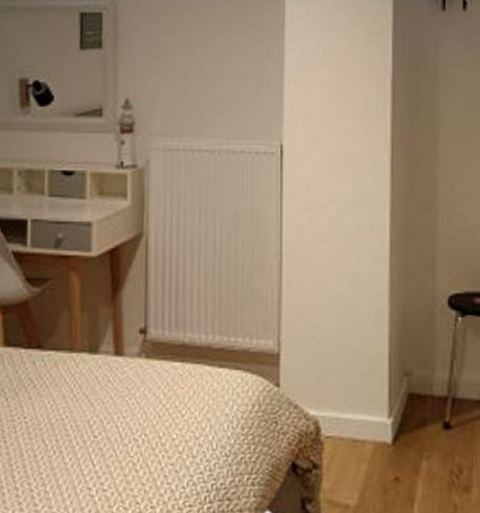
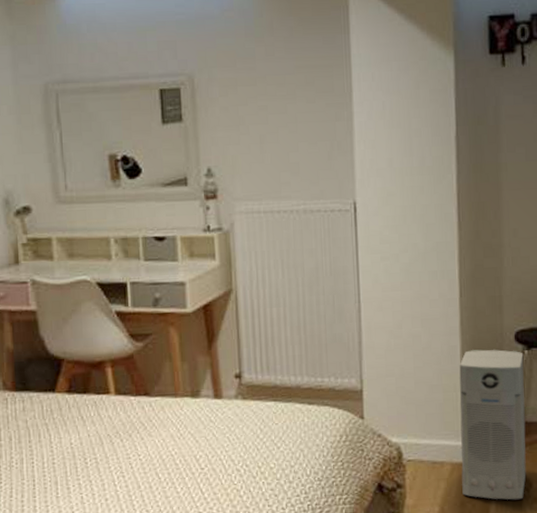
air purifier: none [385,314,457,488] -> present [459,349,526,500]

